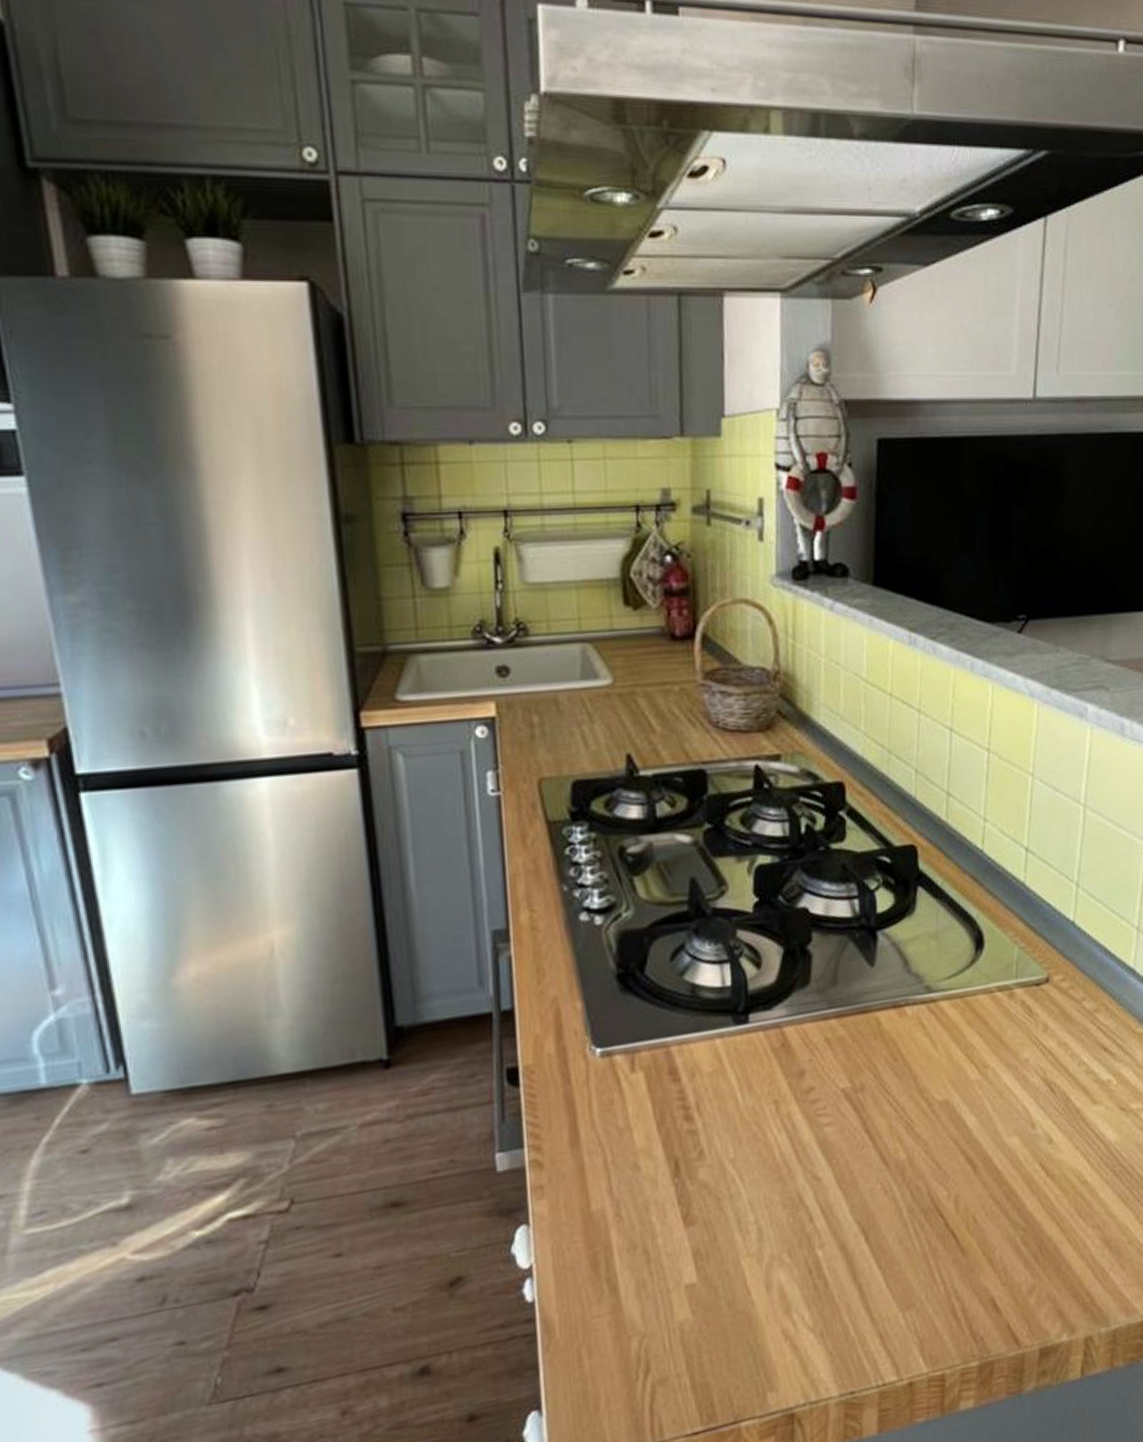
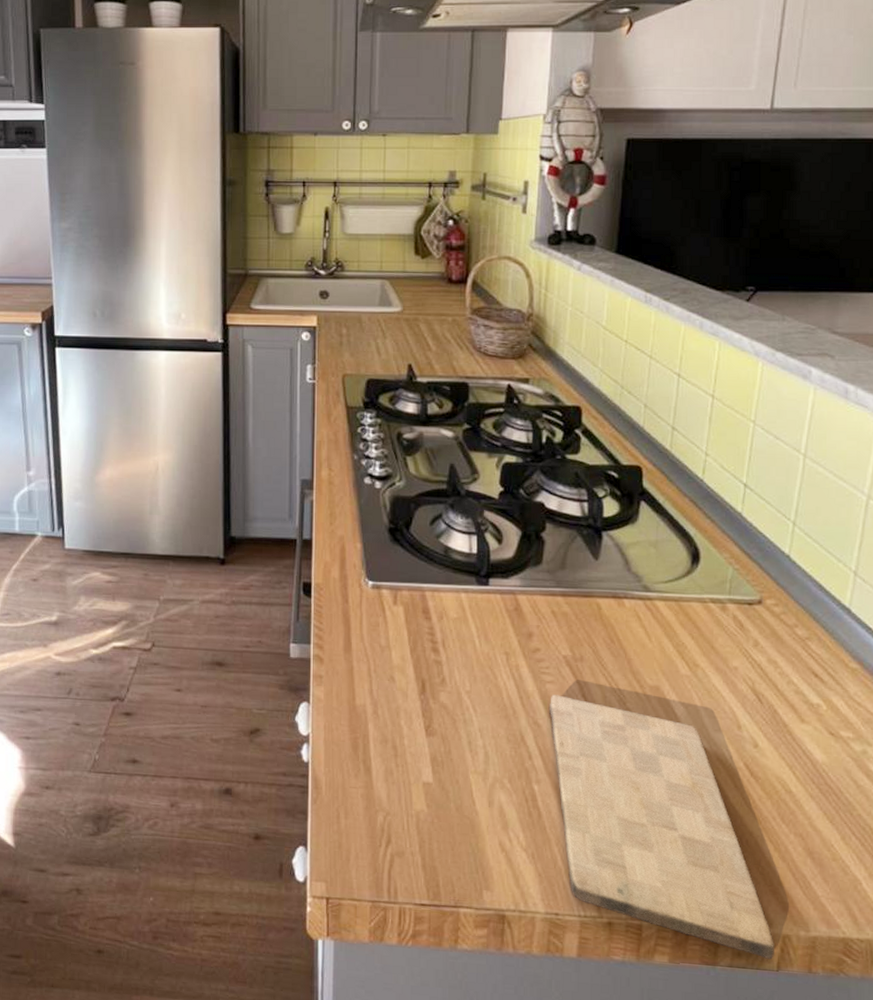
cutting board: none [828,1135,1078,1371] -> present [548,695,774,959]

